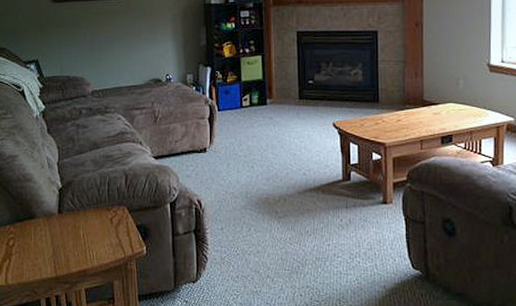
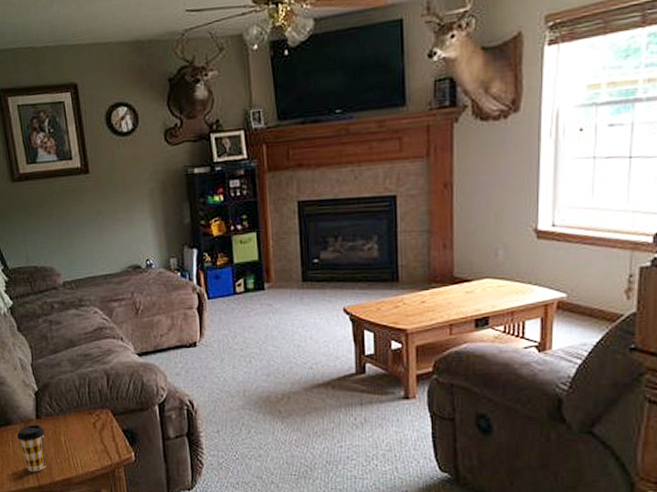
coffee cup: none [40,218,65,264] -> present [17,424,46,472]

